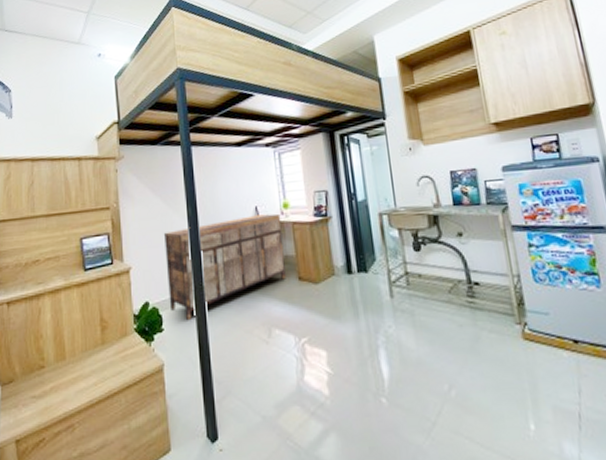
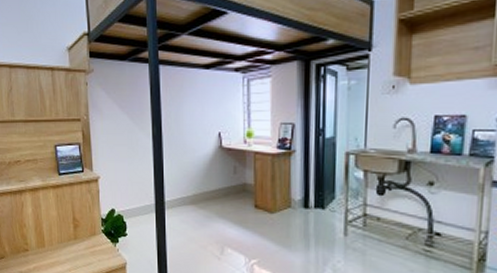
sideboard: present [163,213,286,321] -> none [129,141,243,230]

